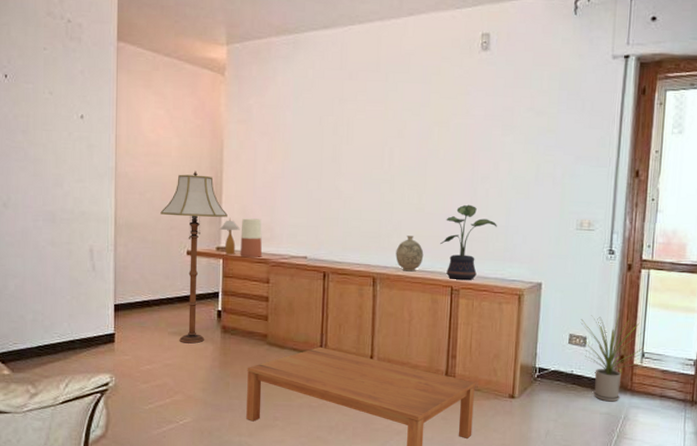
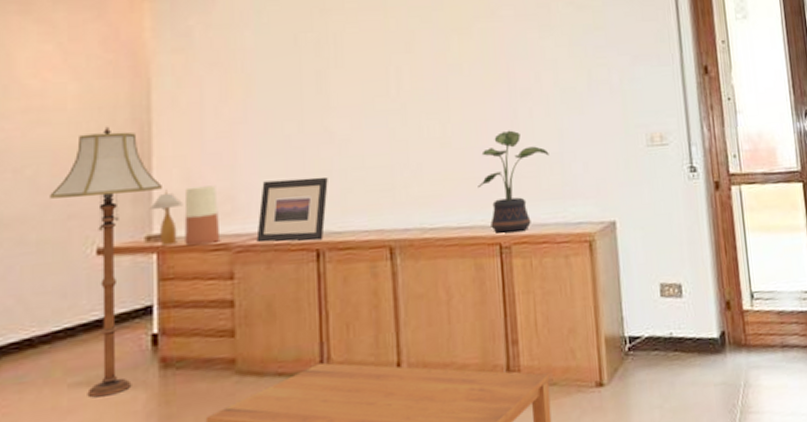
picture frame: none [285,220,335,266] -> present [256,177,328,243]
decorative vase: present [396,236,424,272] -> none [418,181,458,232]
house plant: present [580,313,646,402] -> none [670,245,751,367]

